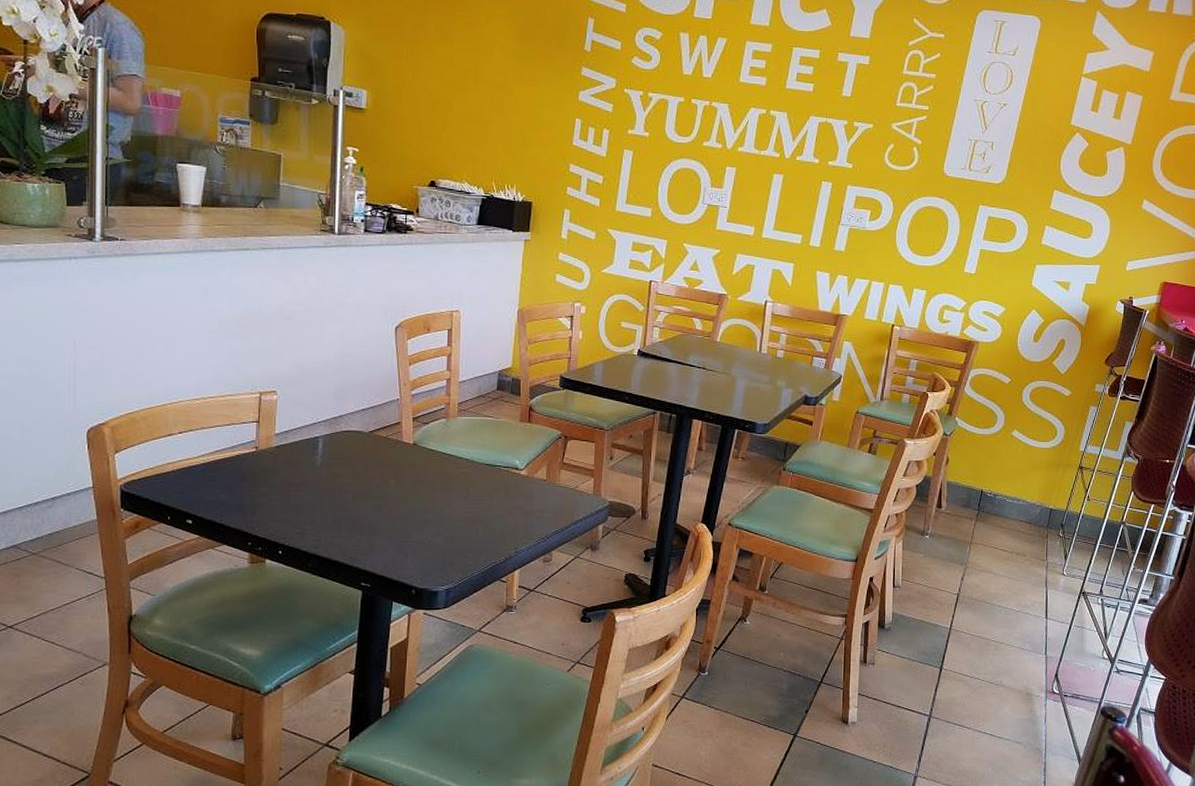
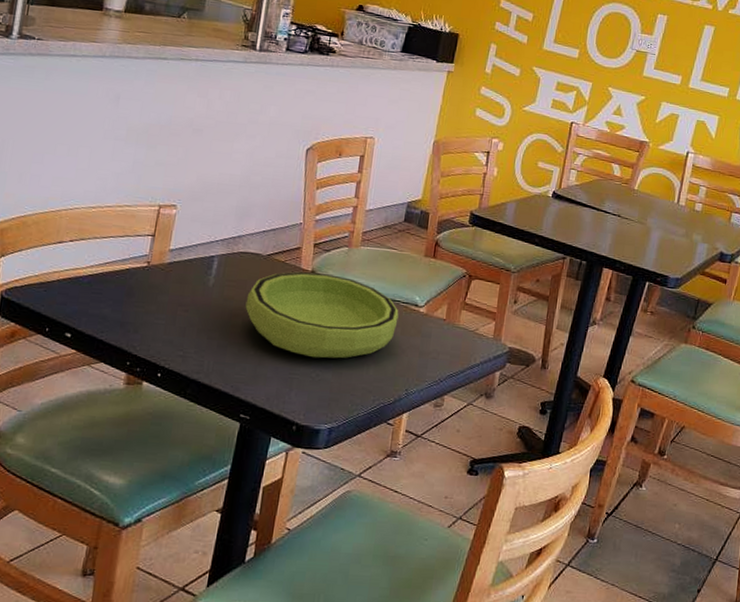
bowl: none [354,445,501,525] -> present [245,271,399,359]

